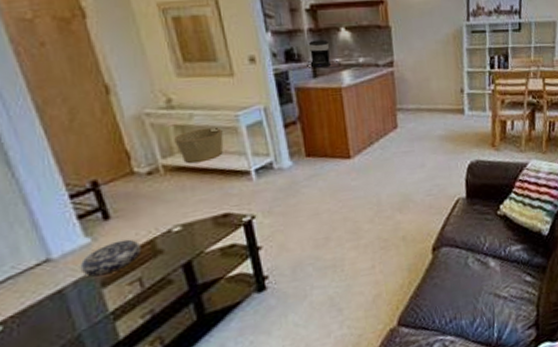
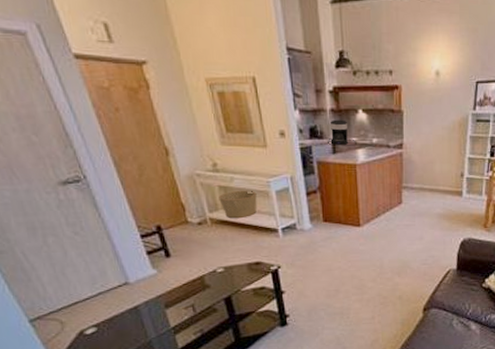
decorative bowl: present [80,239,142,277] -> none [149,274,194,300]

